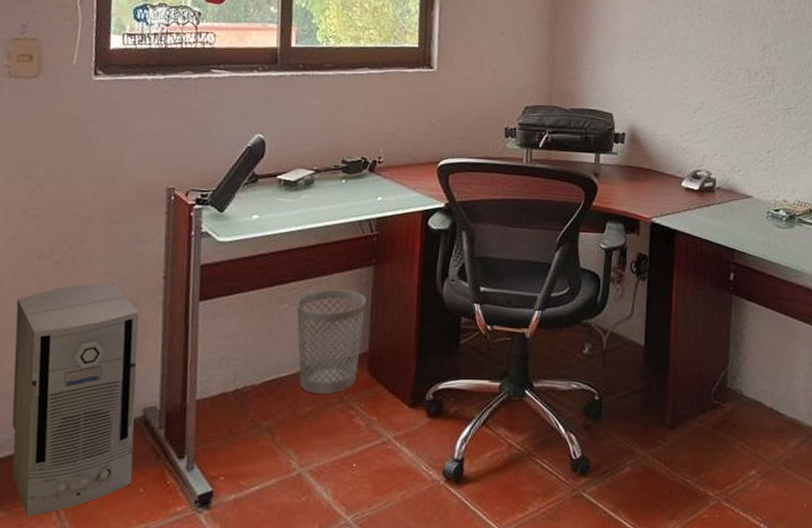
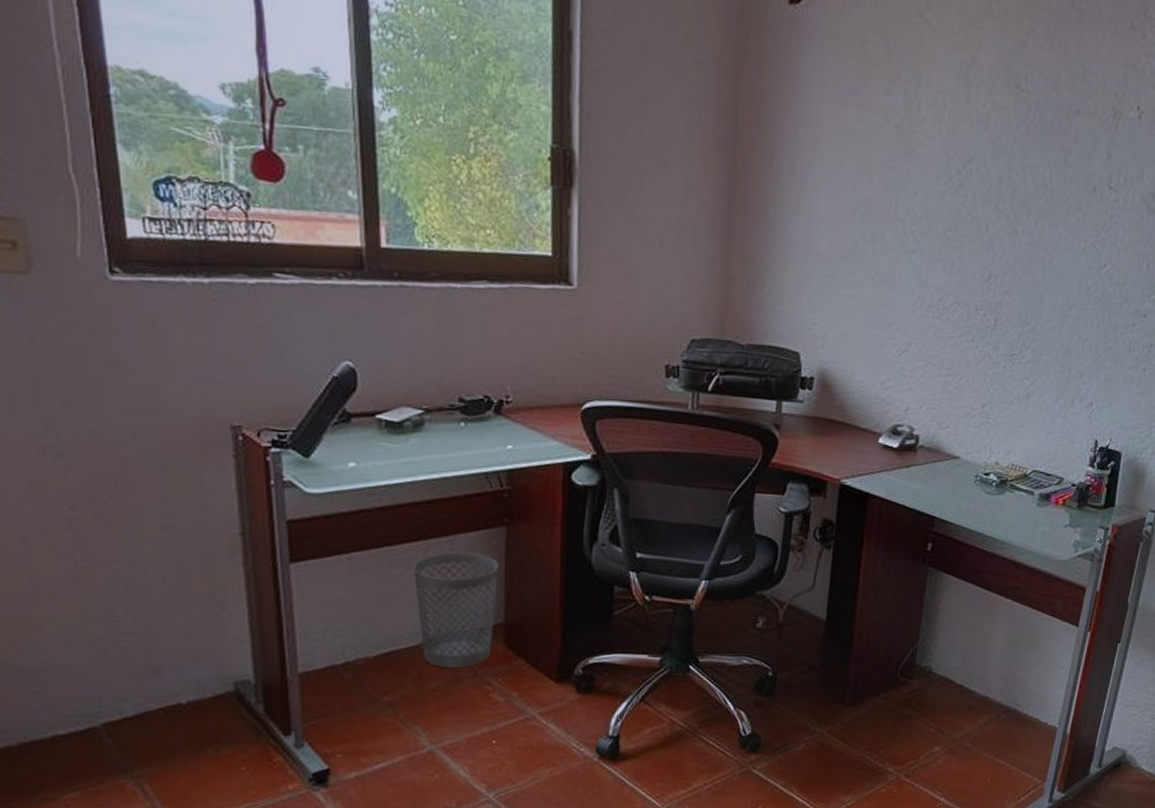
air purifier: present [12,283,139,517] -> none [52,539,231,796]

